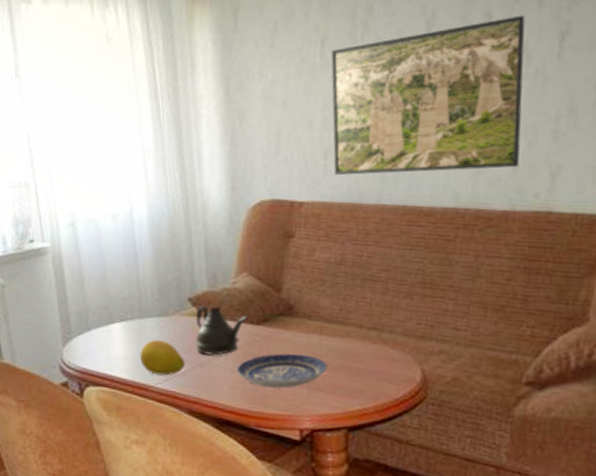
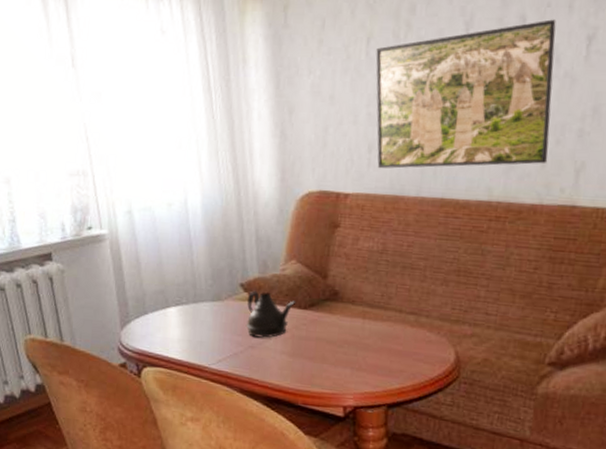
fruit: present [139,339,185,376] -> none [194,322,237,357]
plate: present [236,353,327,389] -> none [285,336,369,369]

